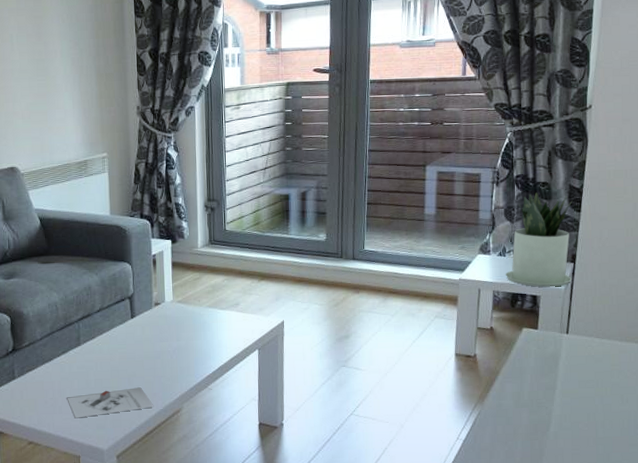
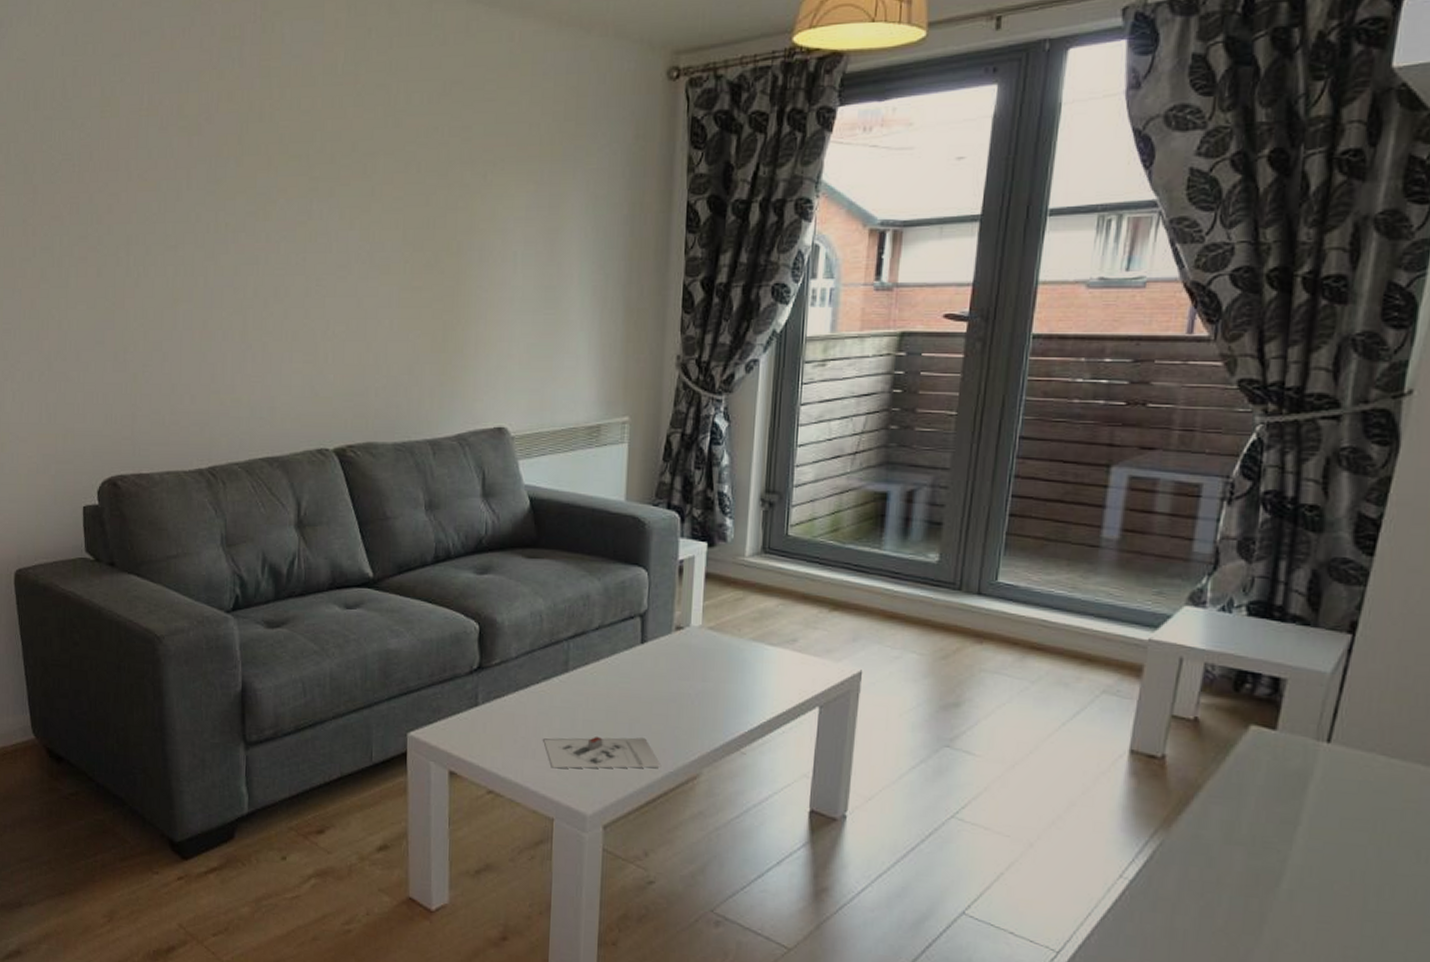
planter: present [505,192,573,288] -> none [1228,520,1361,669]

